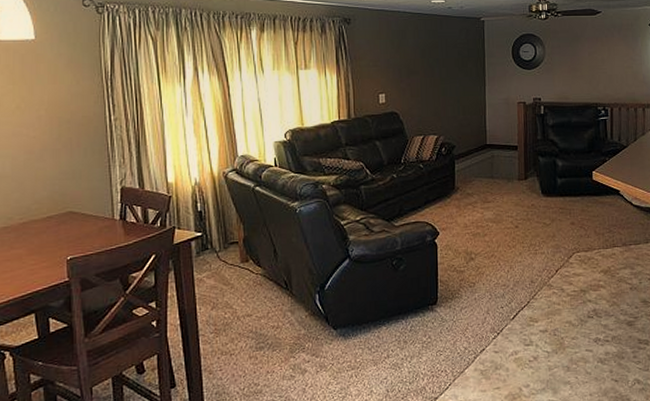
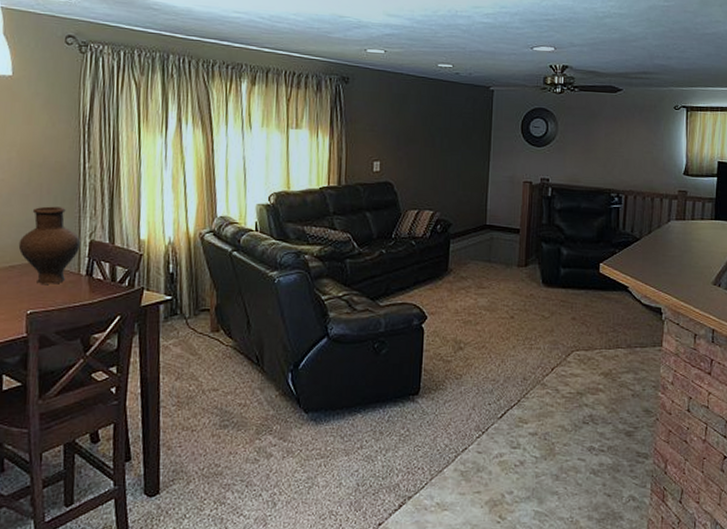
vase: none [54,158,113,231] -> present [18,206,81,284]

